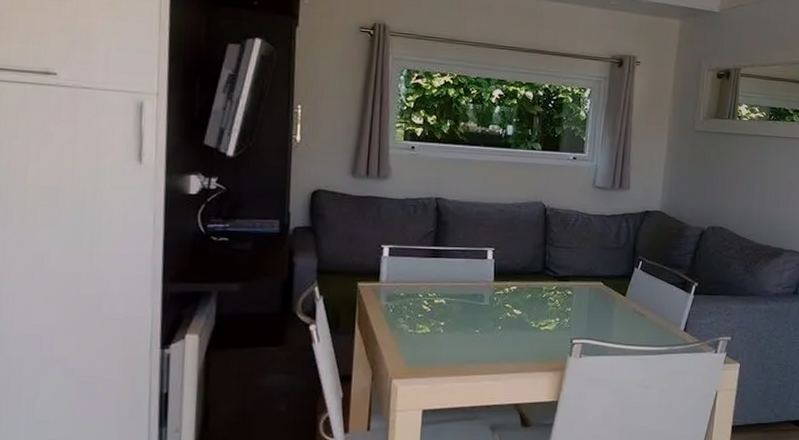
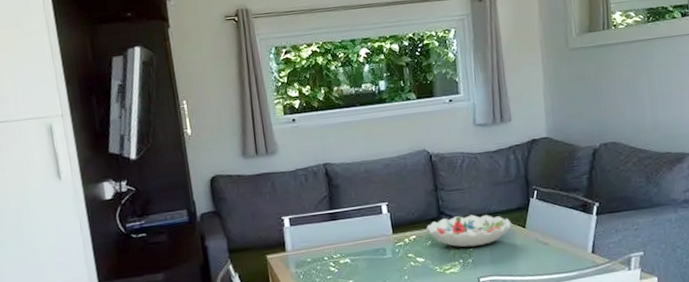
decorative bowl: none [528,273,613,307] -> present [426,214,511,247]

